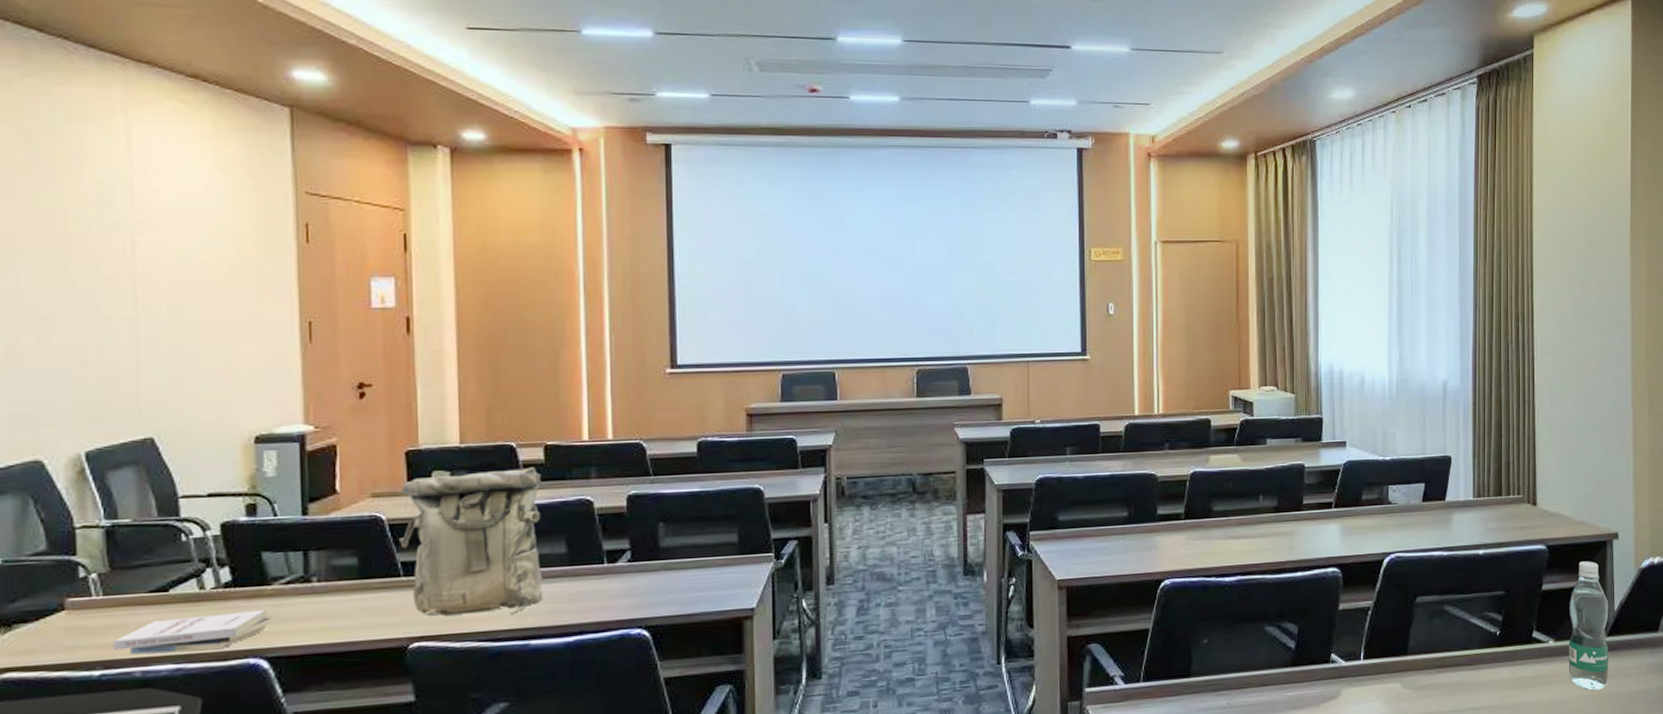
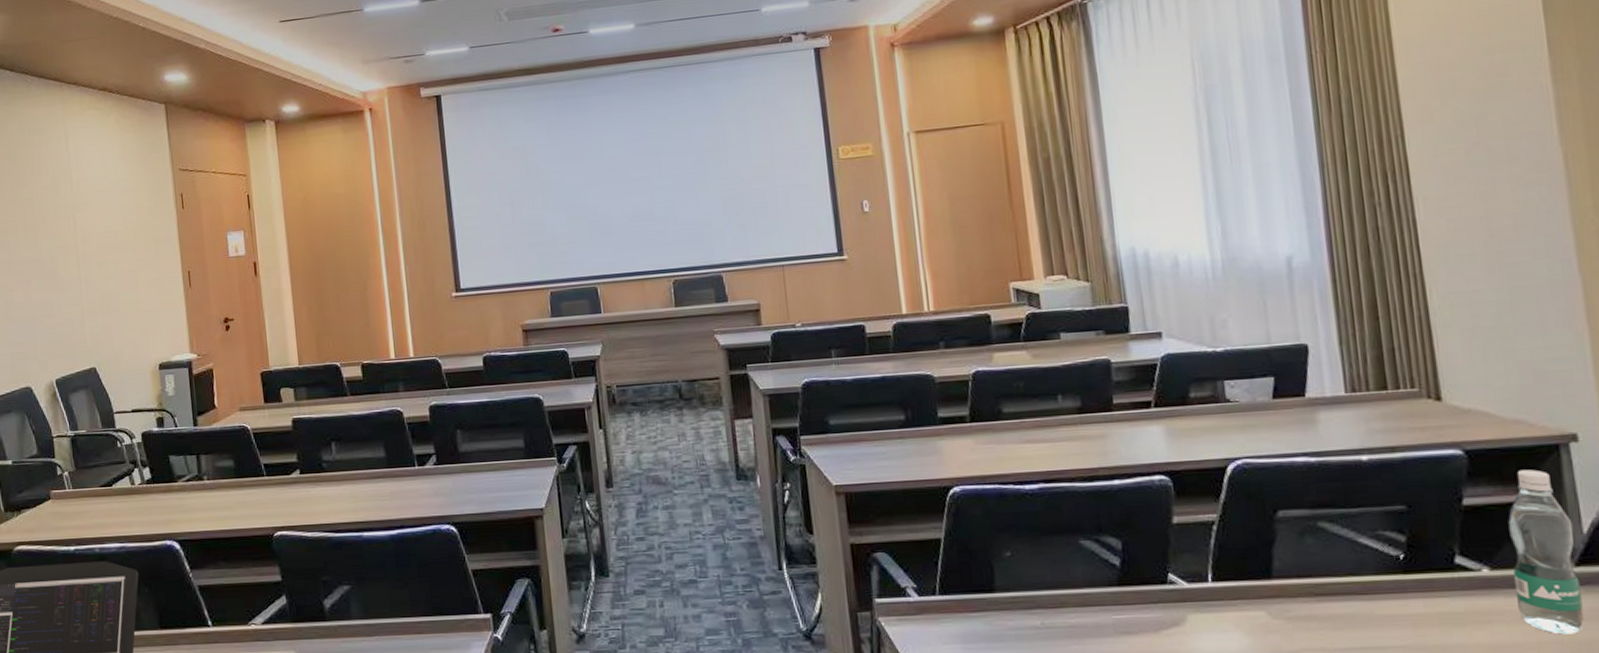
books: present [112,609,273,655] -> none [80,501,180,535]
backpack: present [397,466,543,617] -> none [257,382,370,510]

